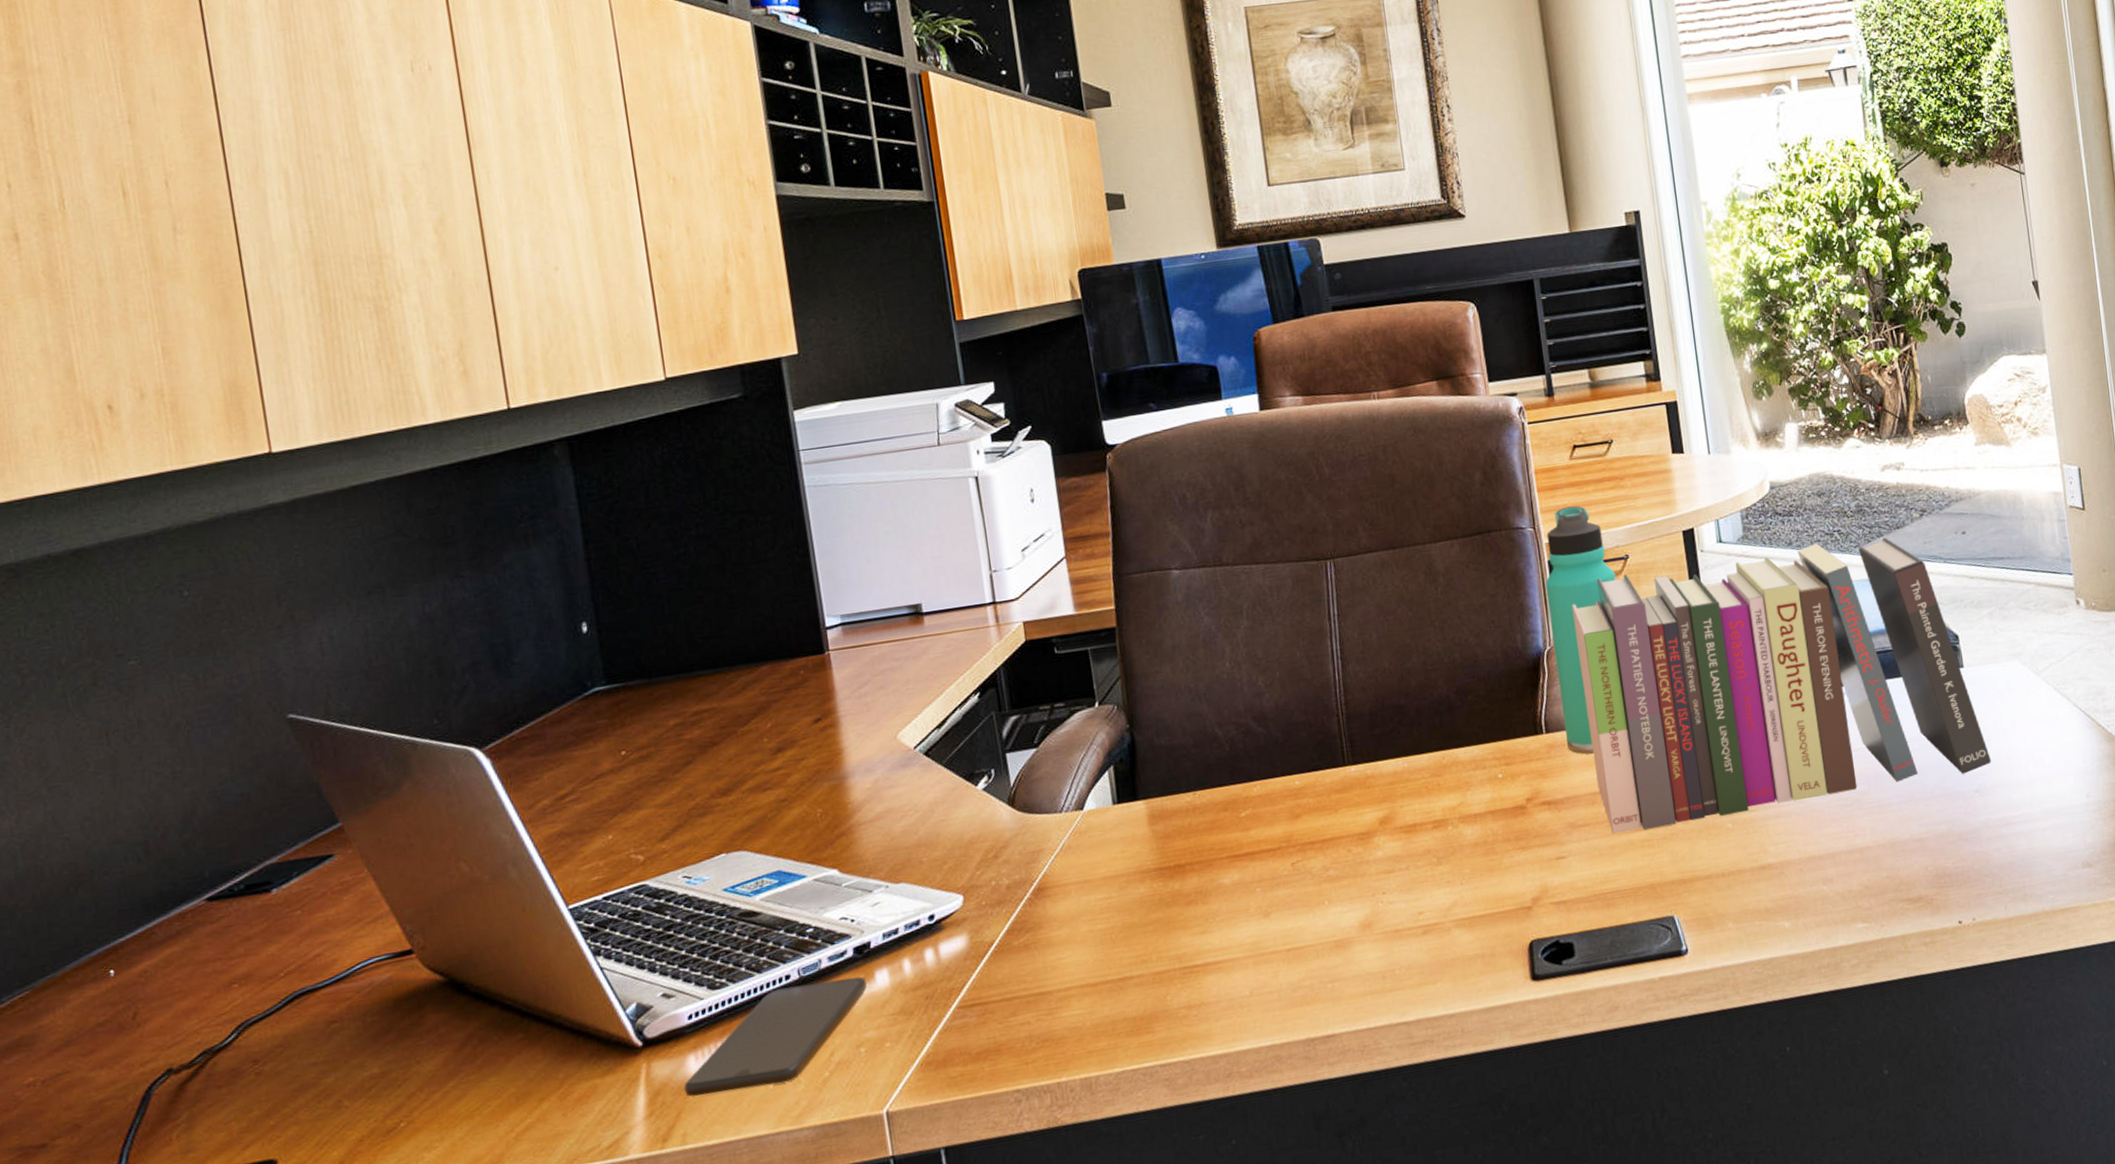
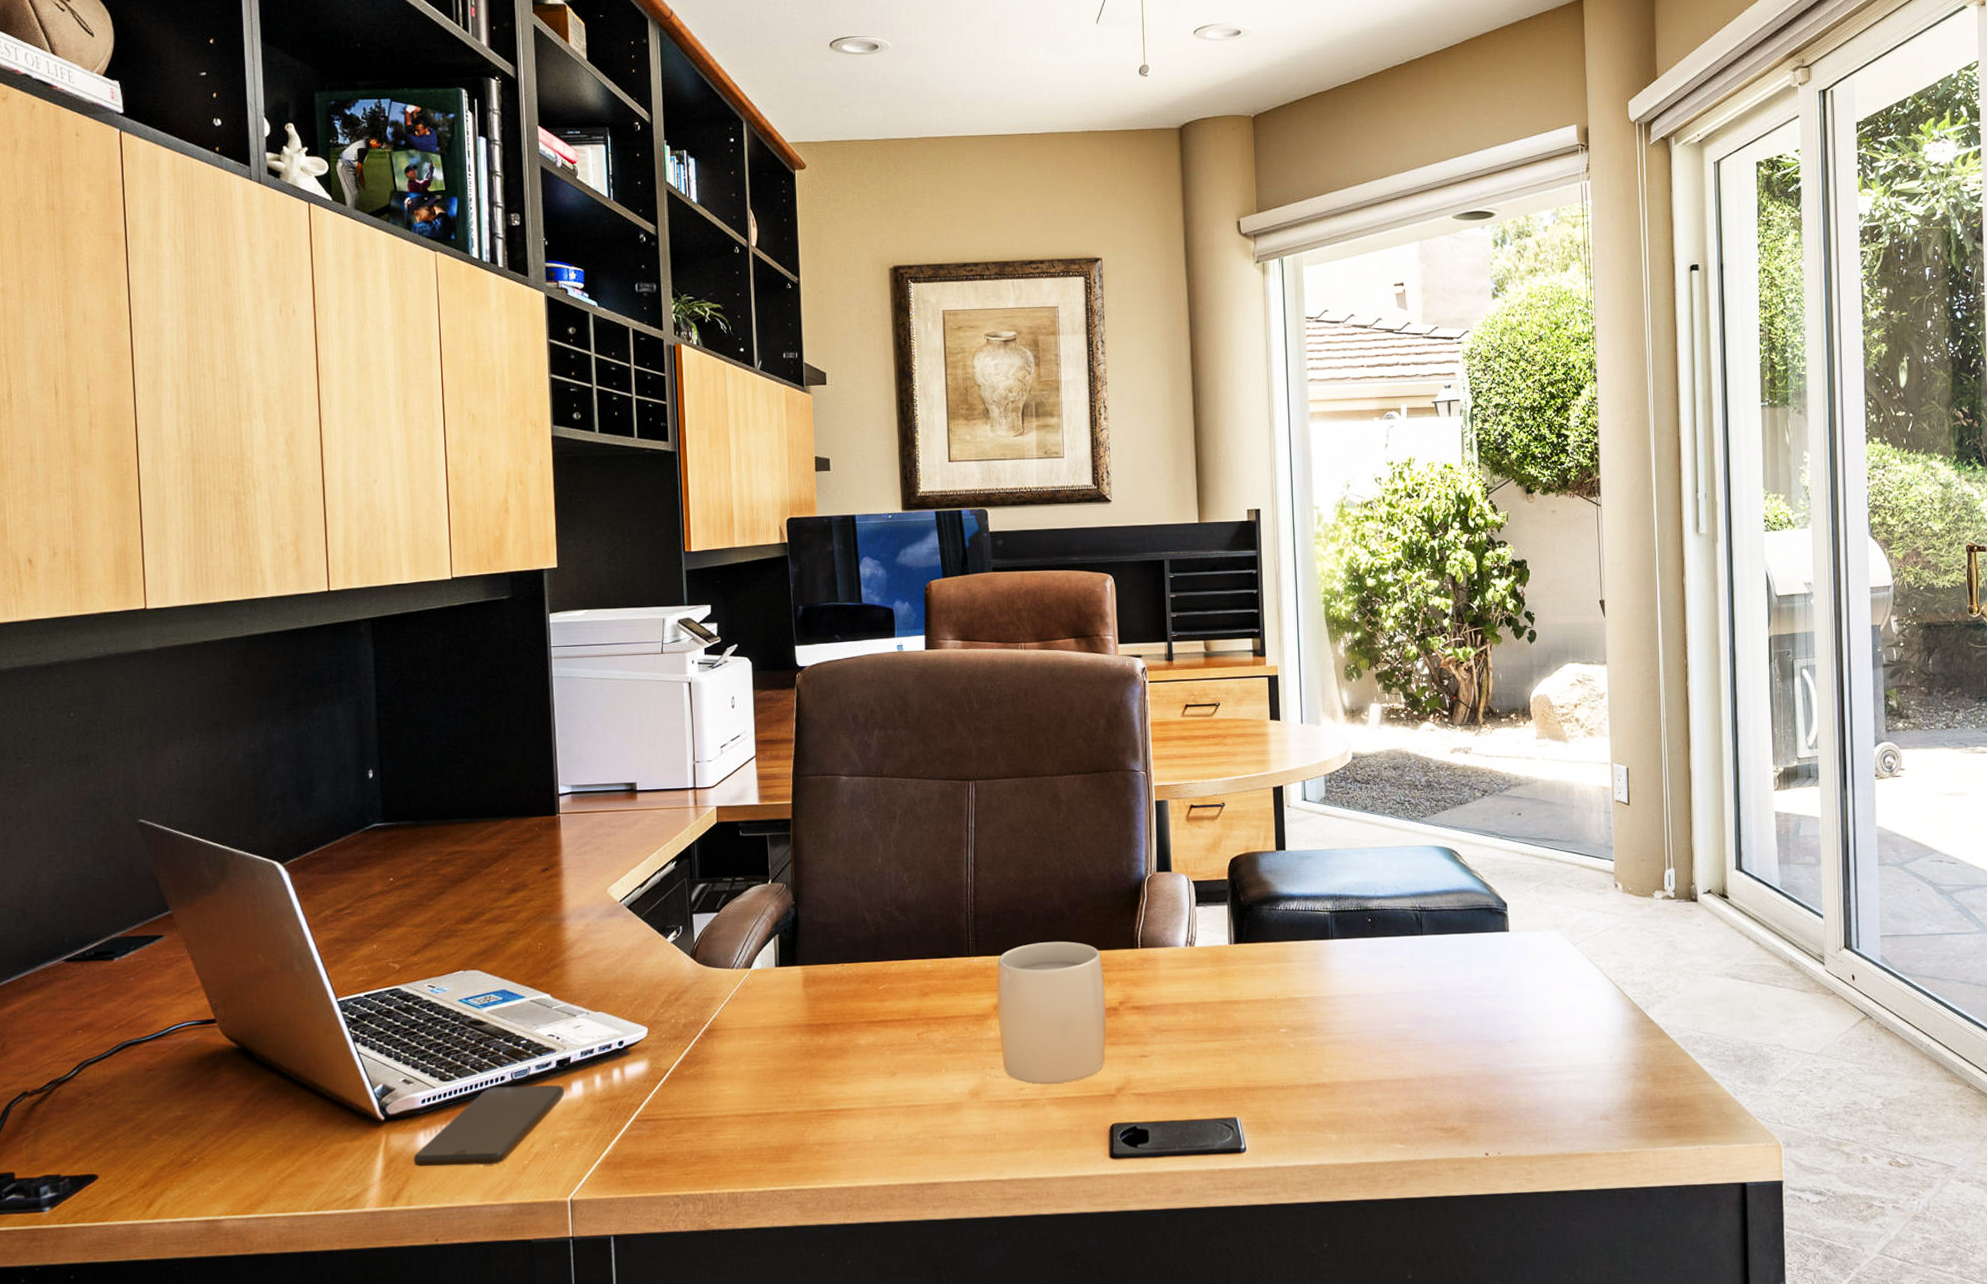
mug: none [1379,734,1516,906] -> present [996,941,1107,1084]
thermos bottle: present [1545,506,1616,755] -> none [1151,756,1212,971]
books: present [1572,537,1991,835] -> none [1172,810,1526,1041]

